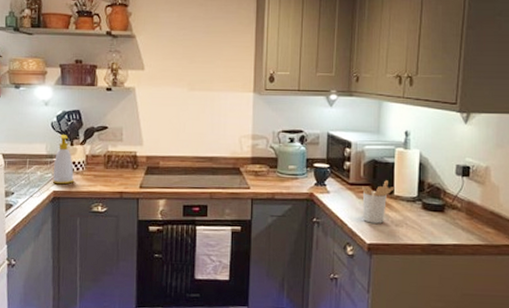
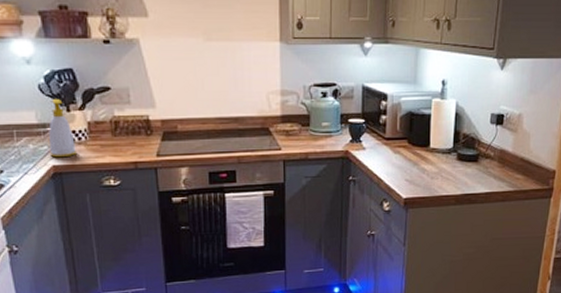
utensil holder: present [361,180,395,224] -> none [397,133,431,178]

